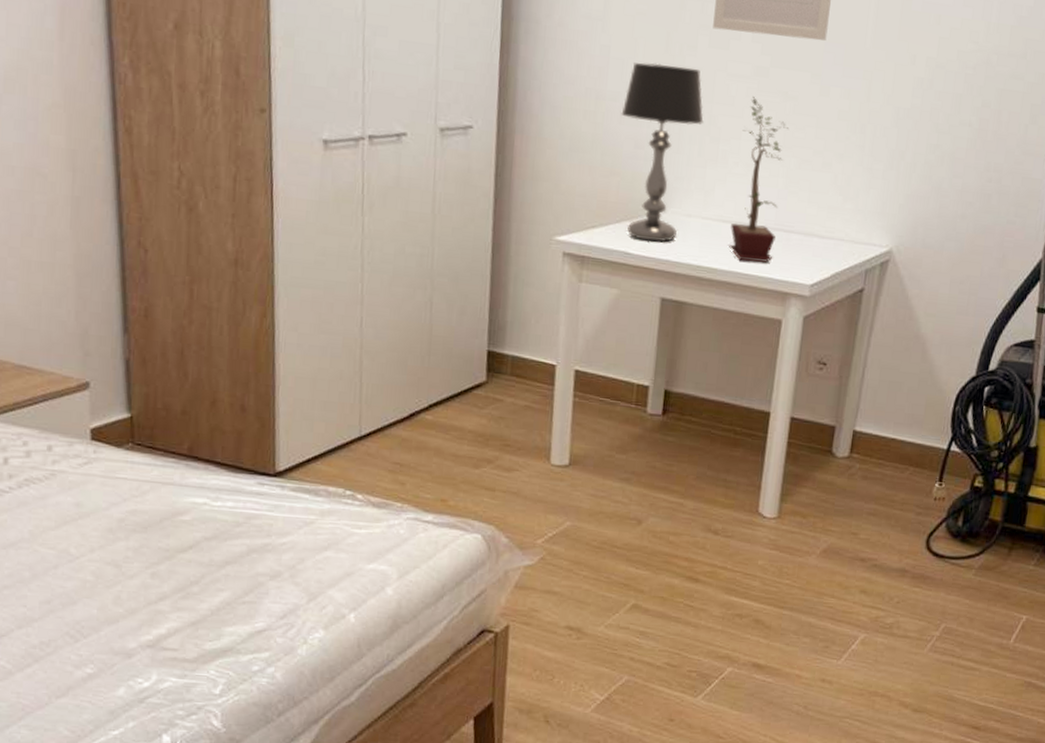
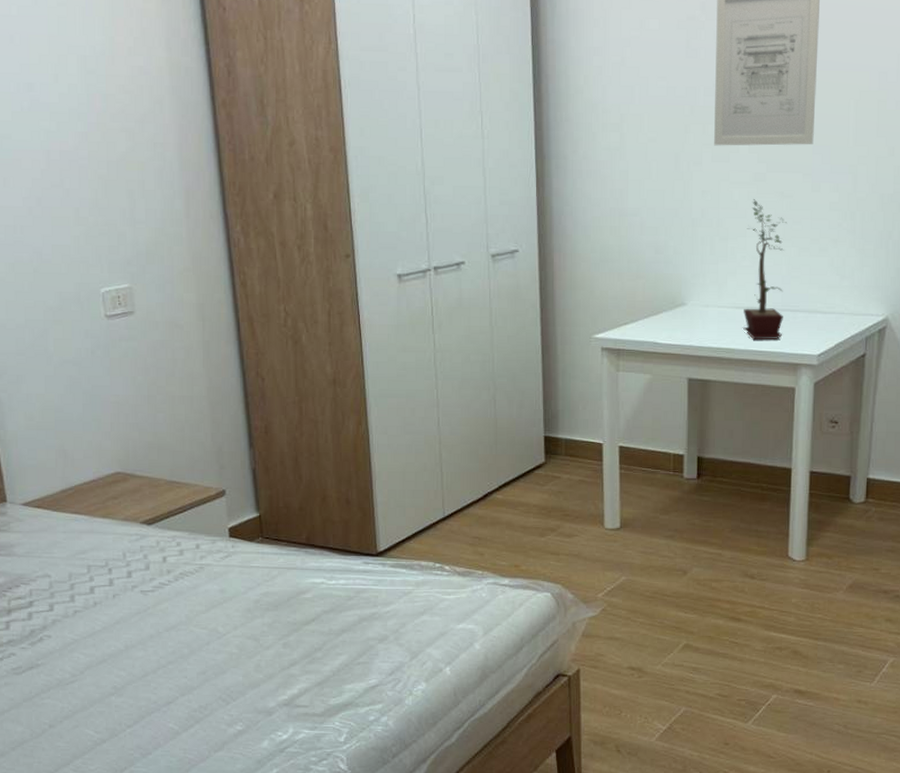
table lamp: present [621,62,704,243] -> none [641,180,712,331]

